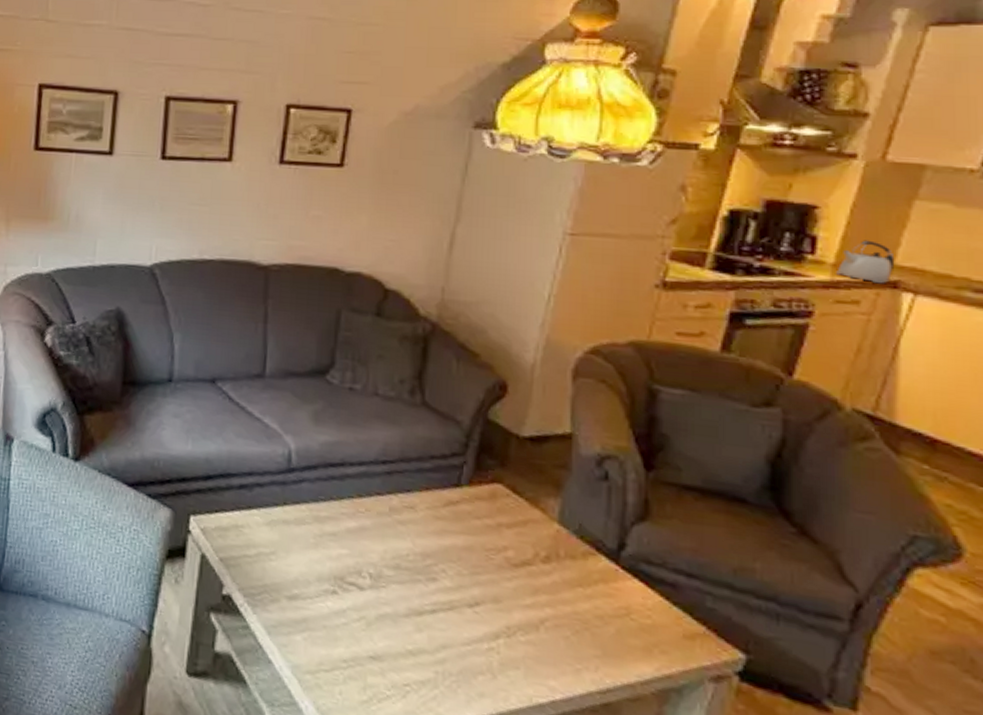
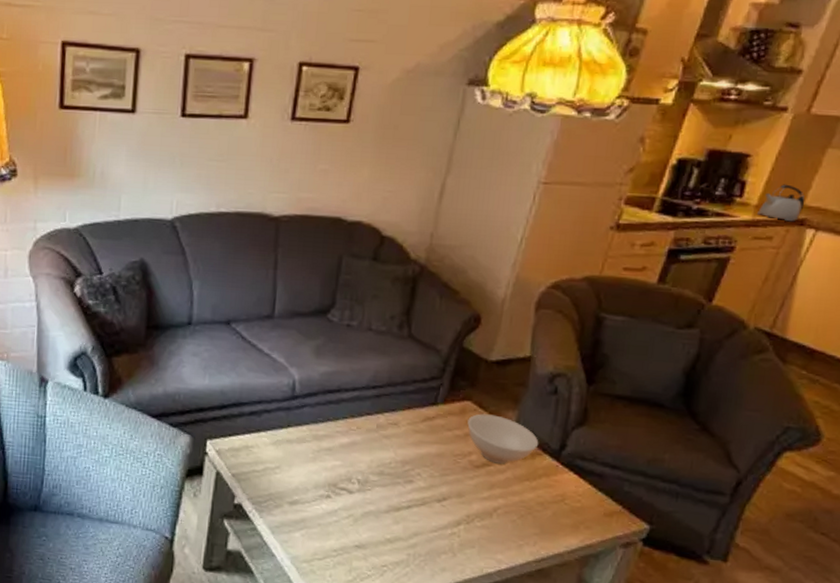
bowl: none [500,500,591,564] -> present [467,413,539,464]

